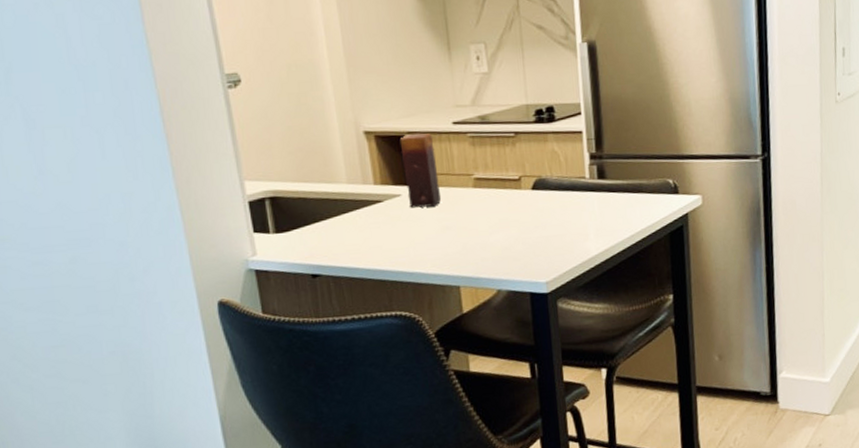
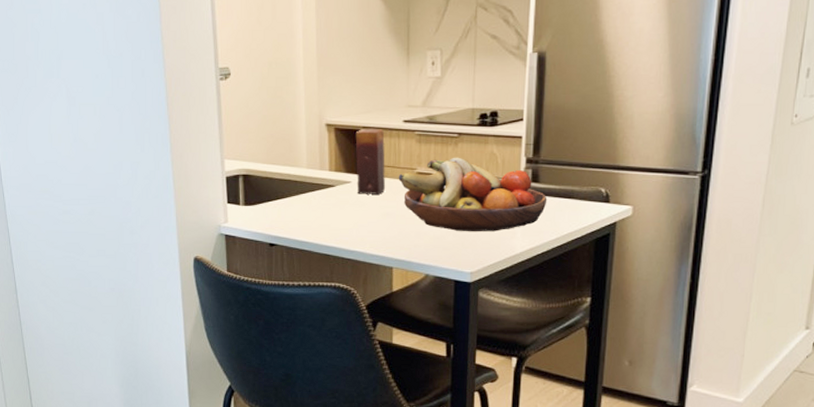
fruit bowl: none [454,158,617,239] -> present [398,157,547,232]

